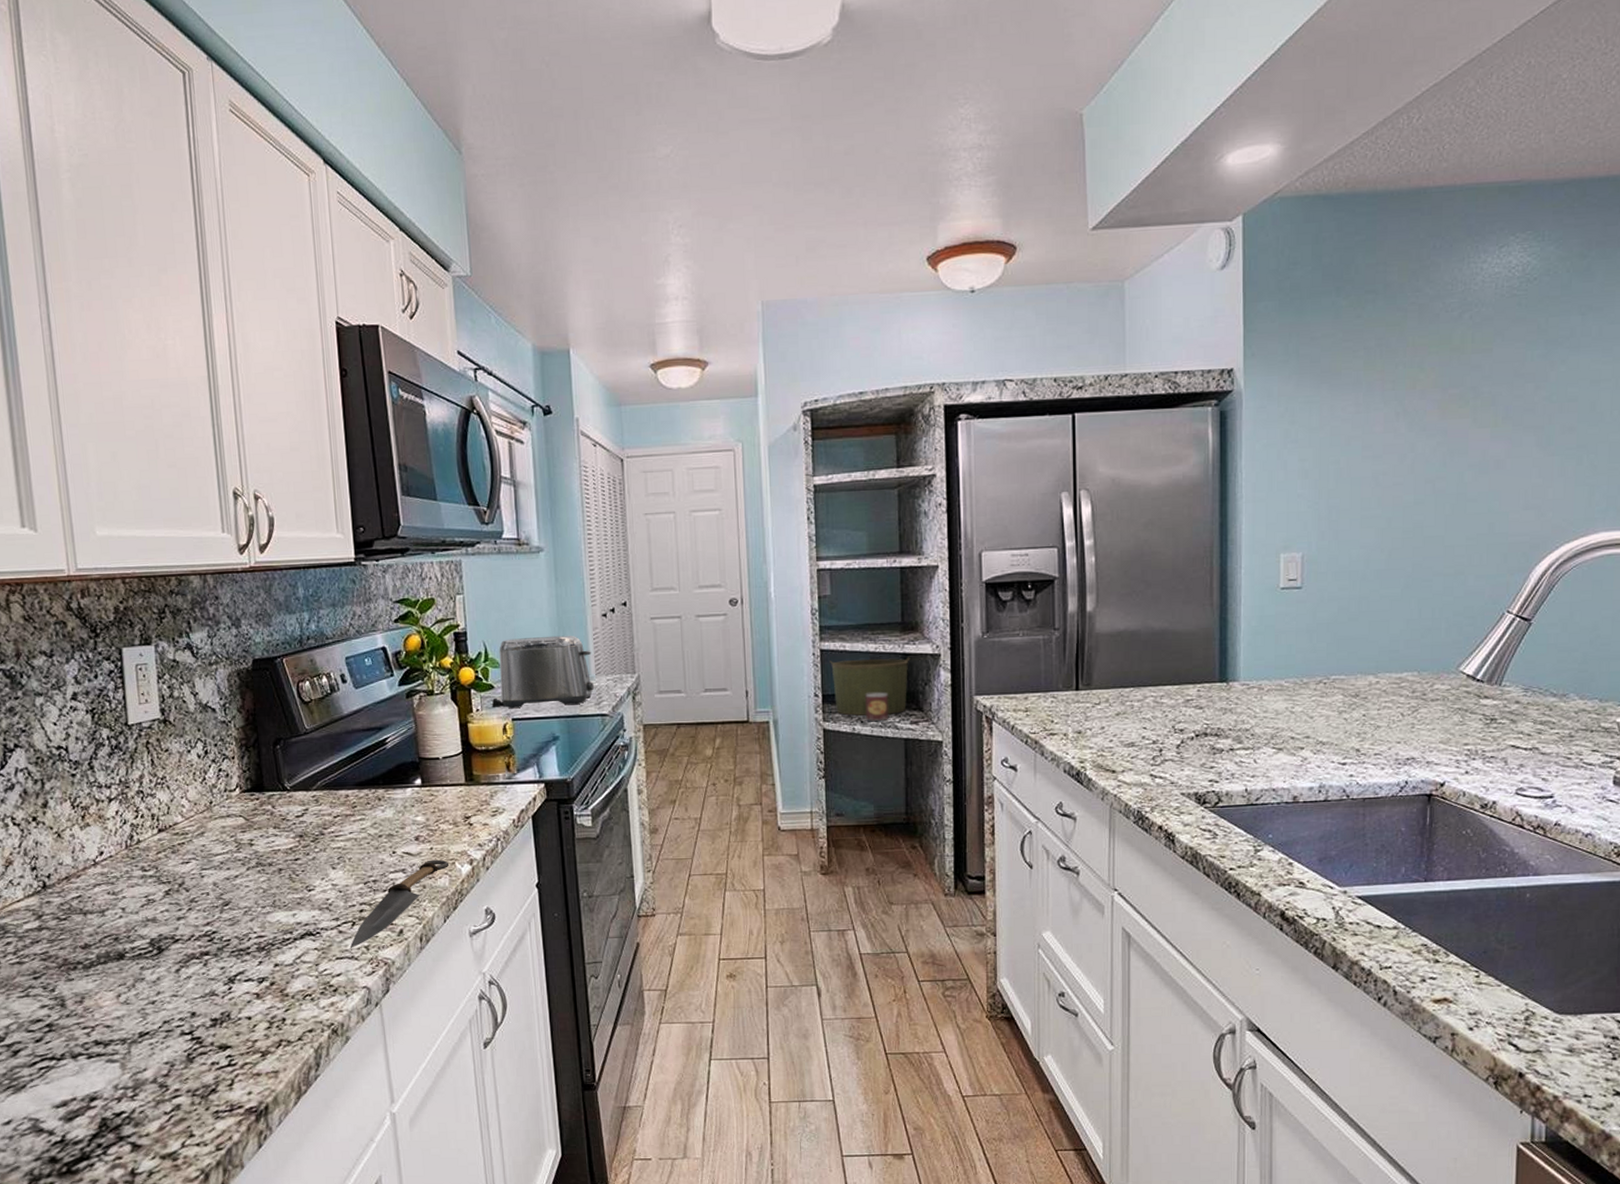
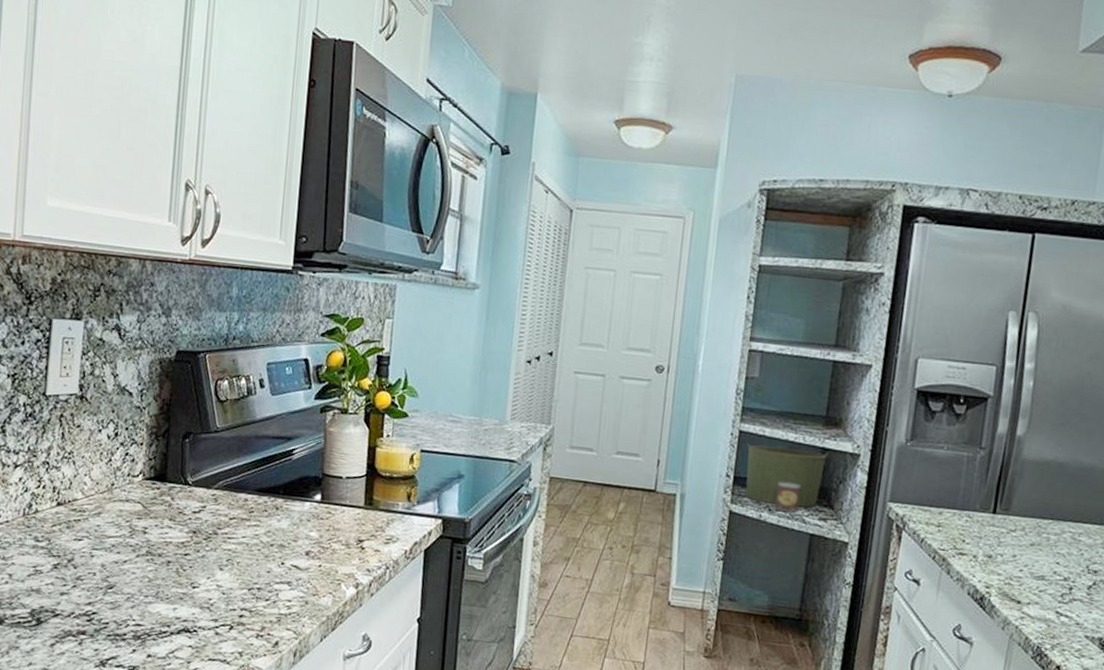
knife: present [350,859,448,948] -> none [224,577,334,652]
toaster: present [490,635,594,709] -> none [402,370,510,447]

